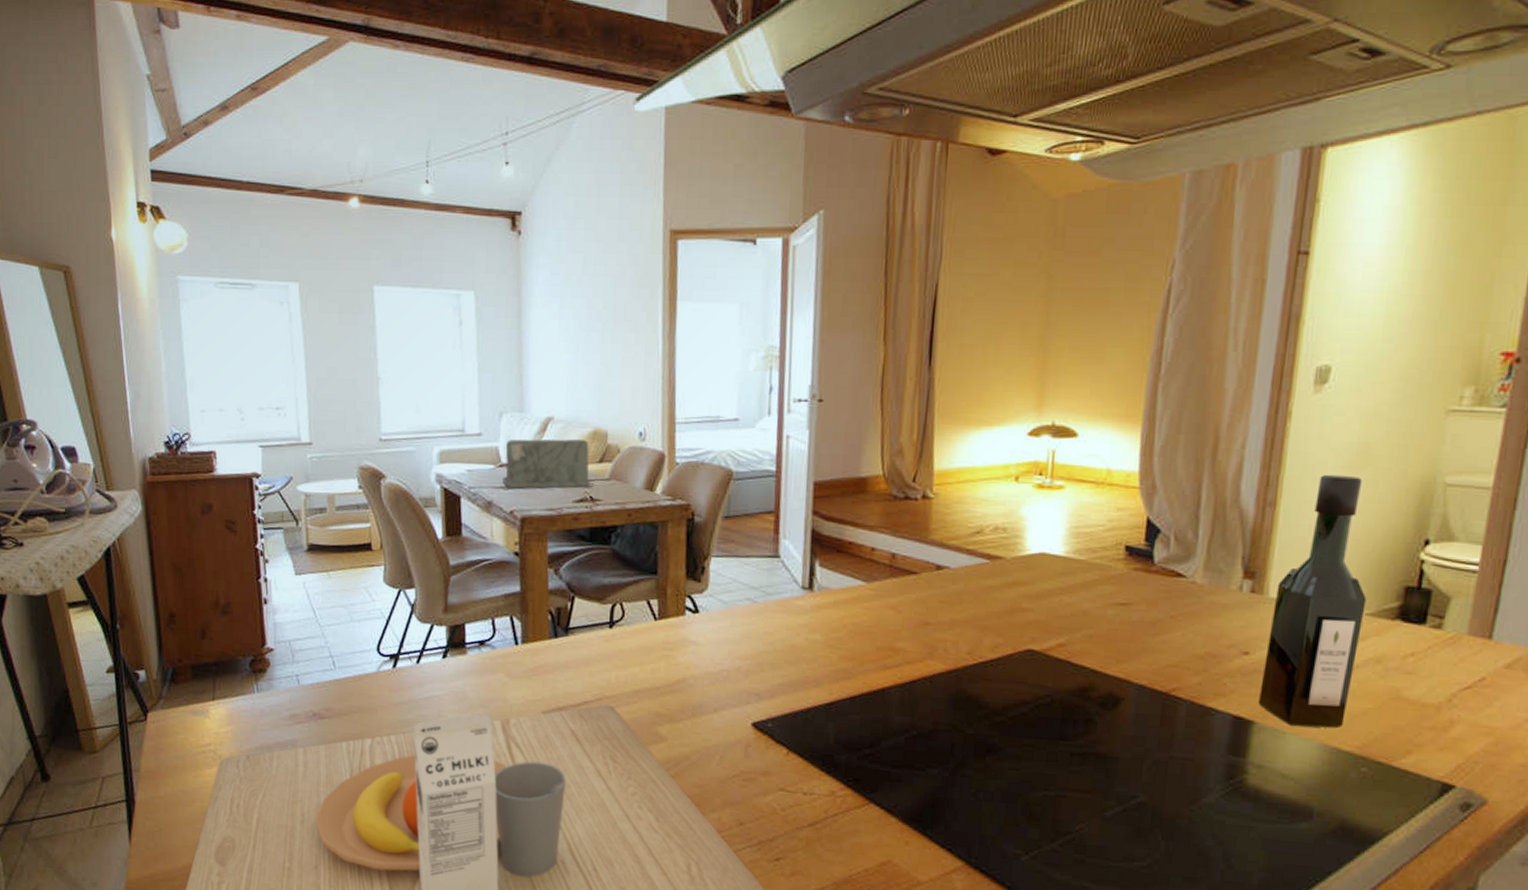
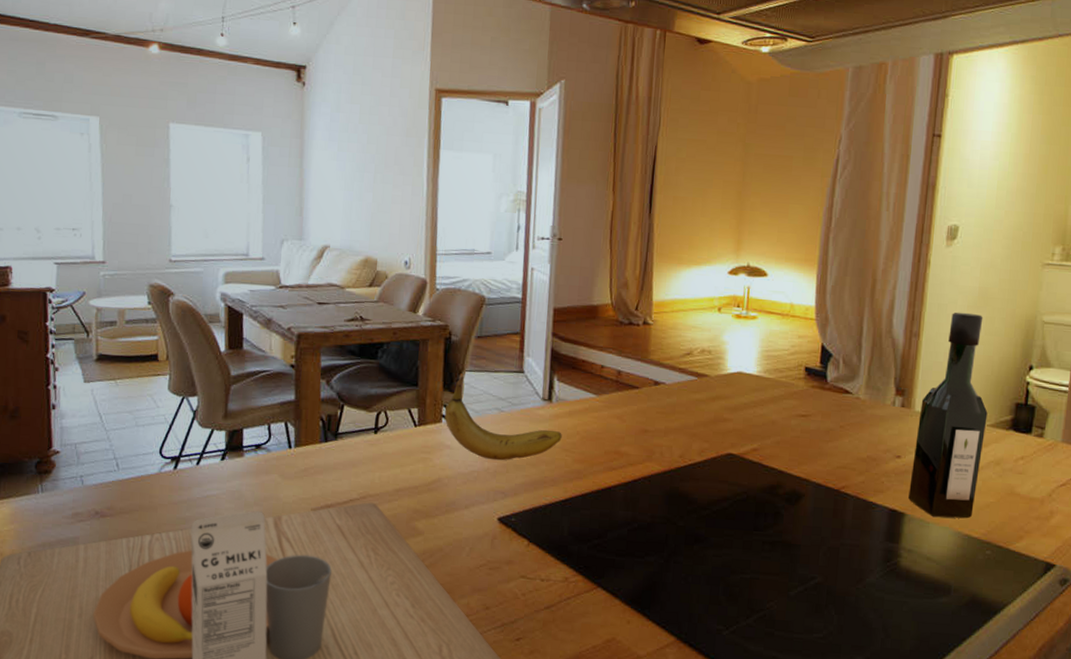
laptop: present [502,439,594,489] -> none [282,264,364,309]
fruit: none [688,562,826,658] -> present [444,376,562,460]

